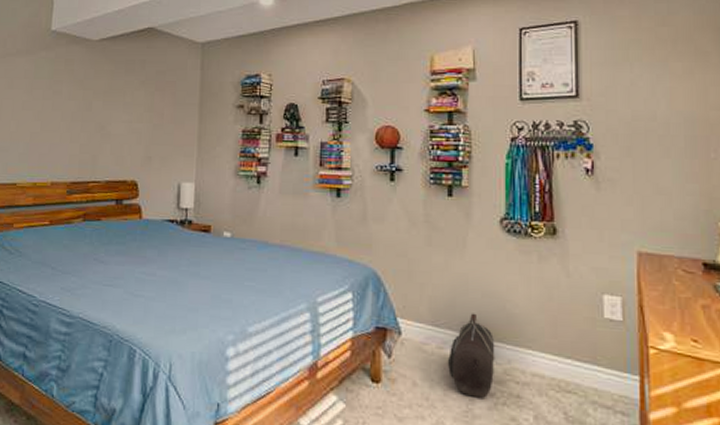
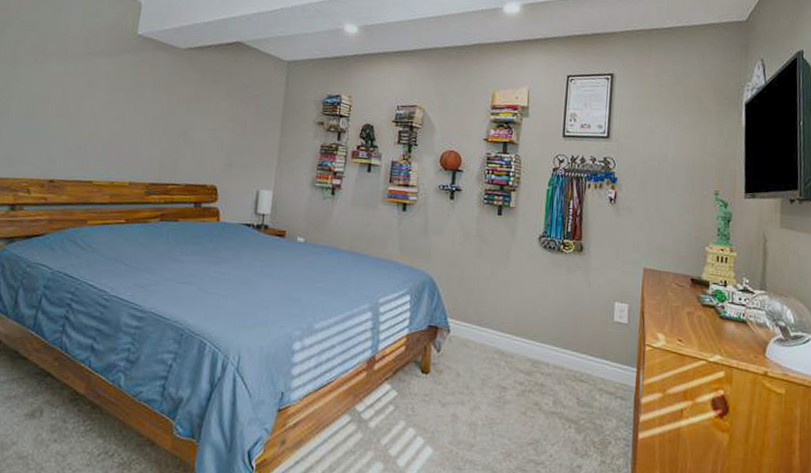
duffel bag: present [448,313,495,398] -> none [487,315,527,386]

